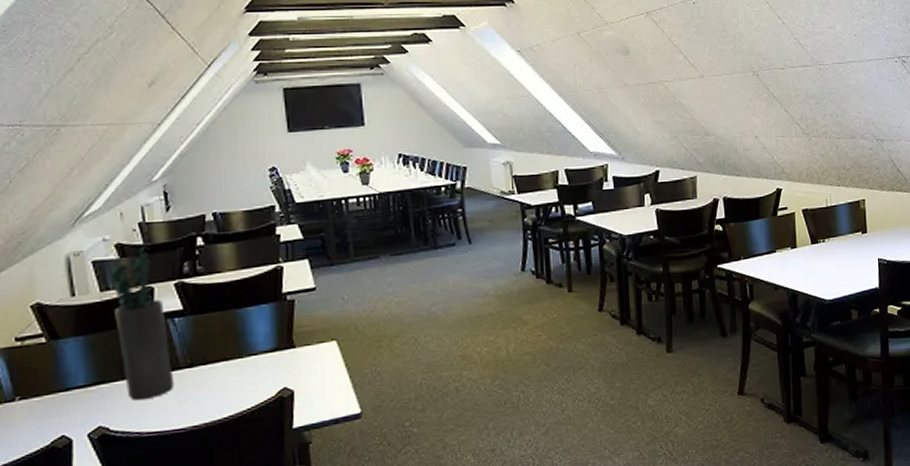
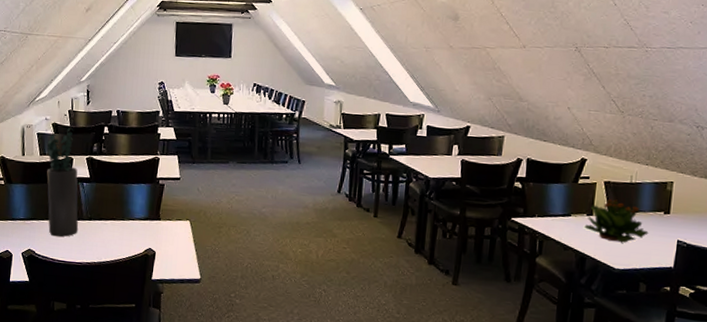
potted flower: none [790,226,851,271] -> present [584,199,649,243]

